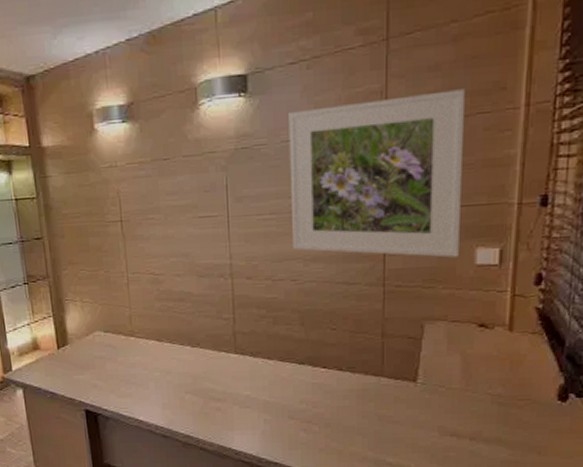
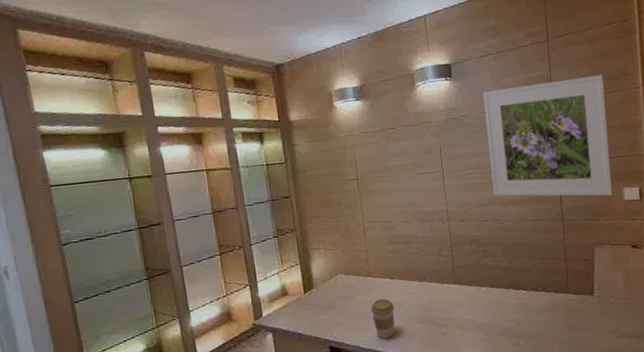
coffee cup: none [133,362,161,407] -> present [371,298,395,339]

